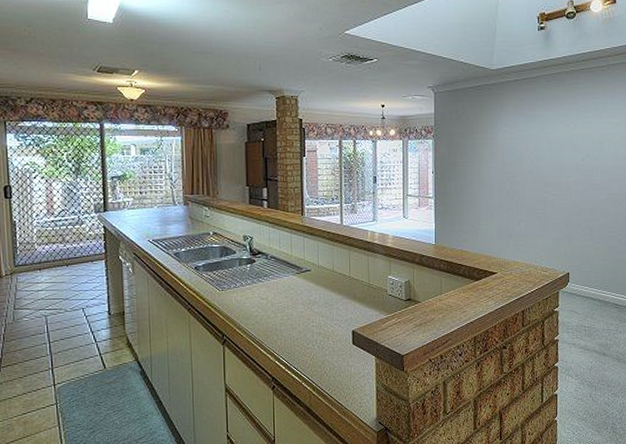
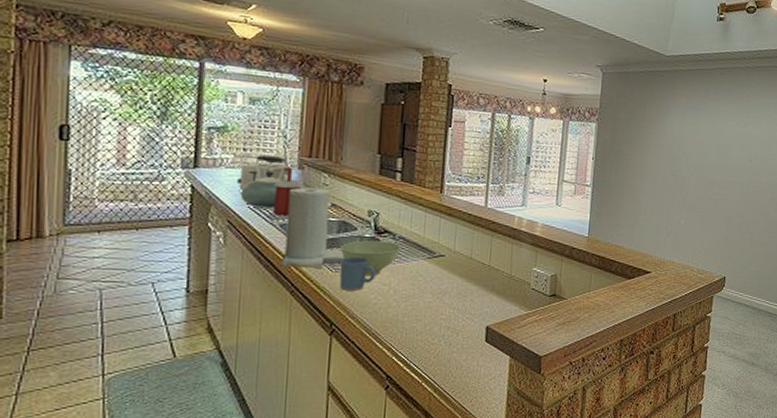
toaster: none [138,203,178,230] -> present [237,163,290,194]
kettle: none [141,195,177,239] -> present [240,155,288,206]
soap dispenser: none [166,204,189,246] -> present [272,167,303,216]
paper towel: none [178,220,229,289] -> present [280,187,345,269]
bowl: none [224,261,273,293] -> present [341,240,401,277]
mug: none [225,276,255,306] -> present [339,256,376,291]

